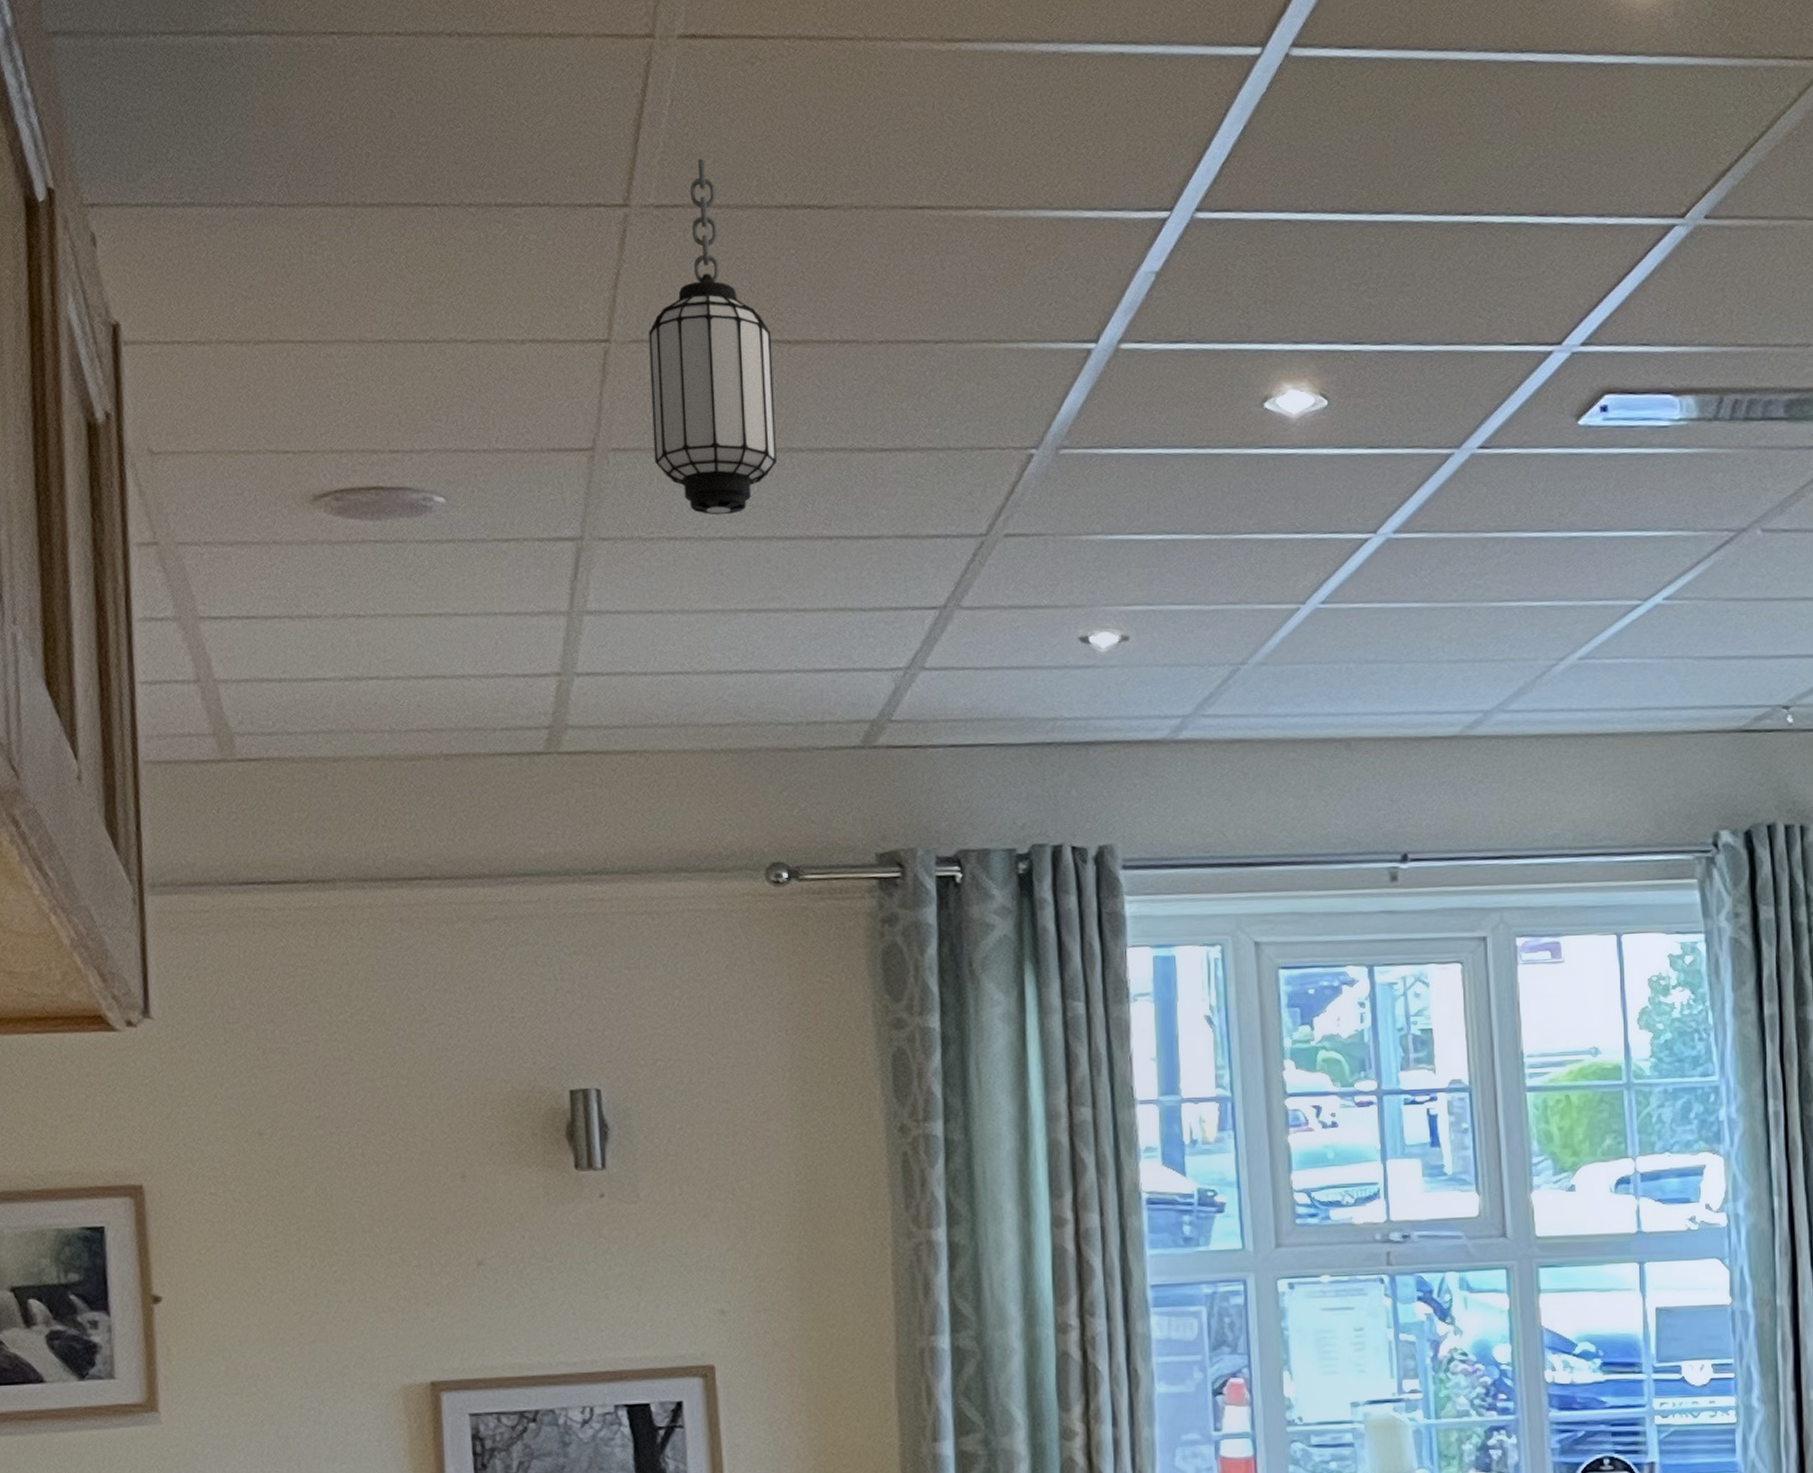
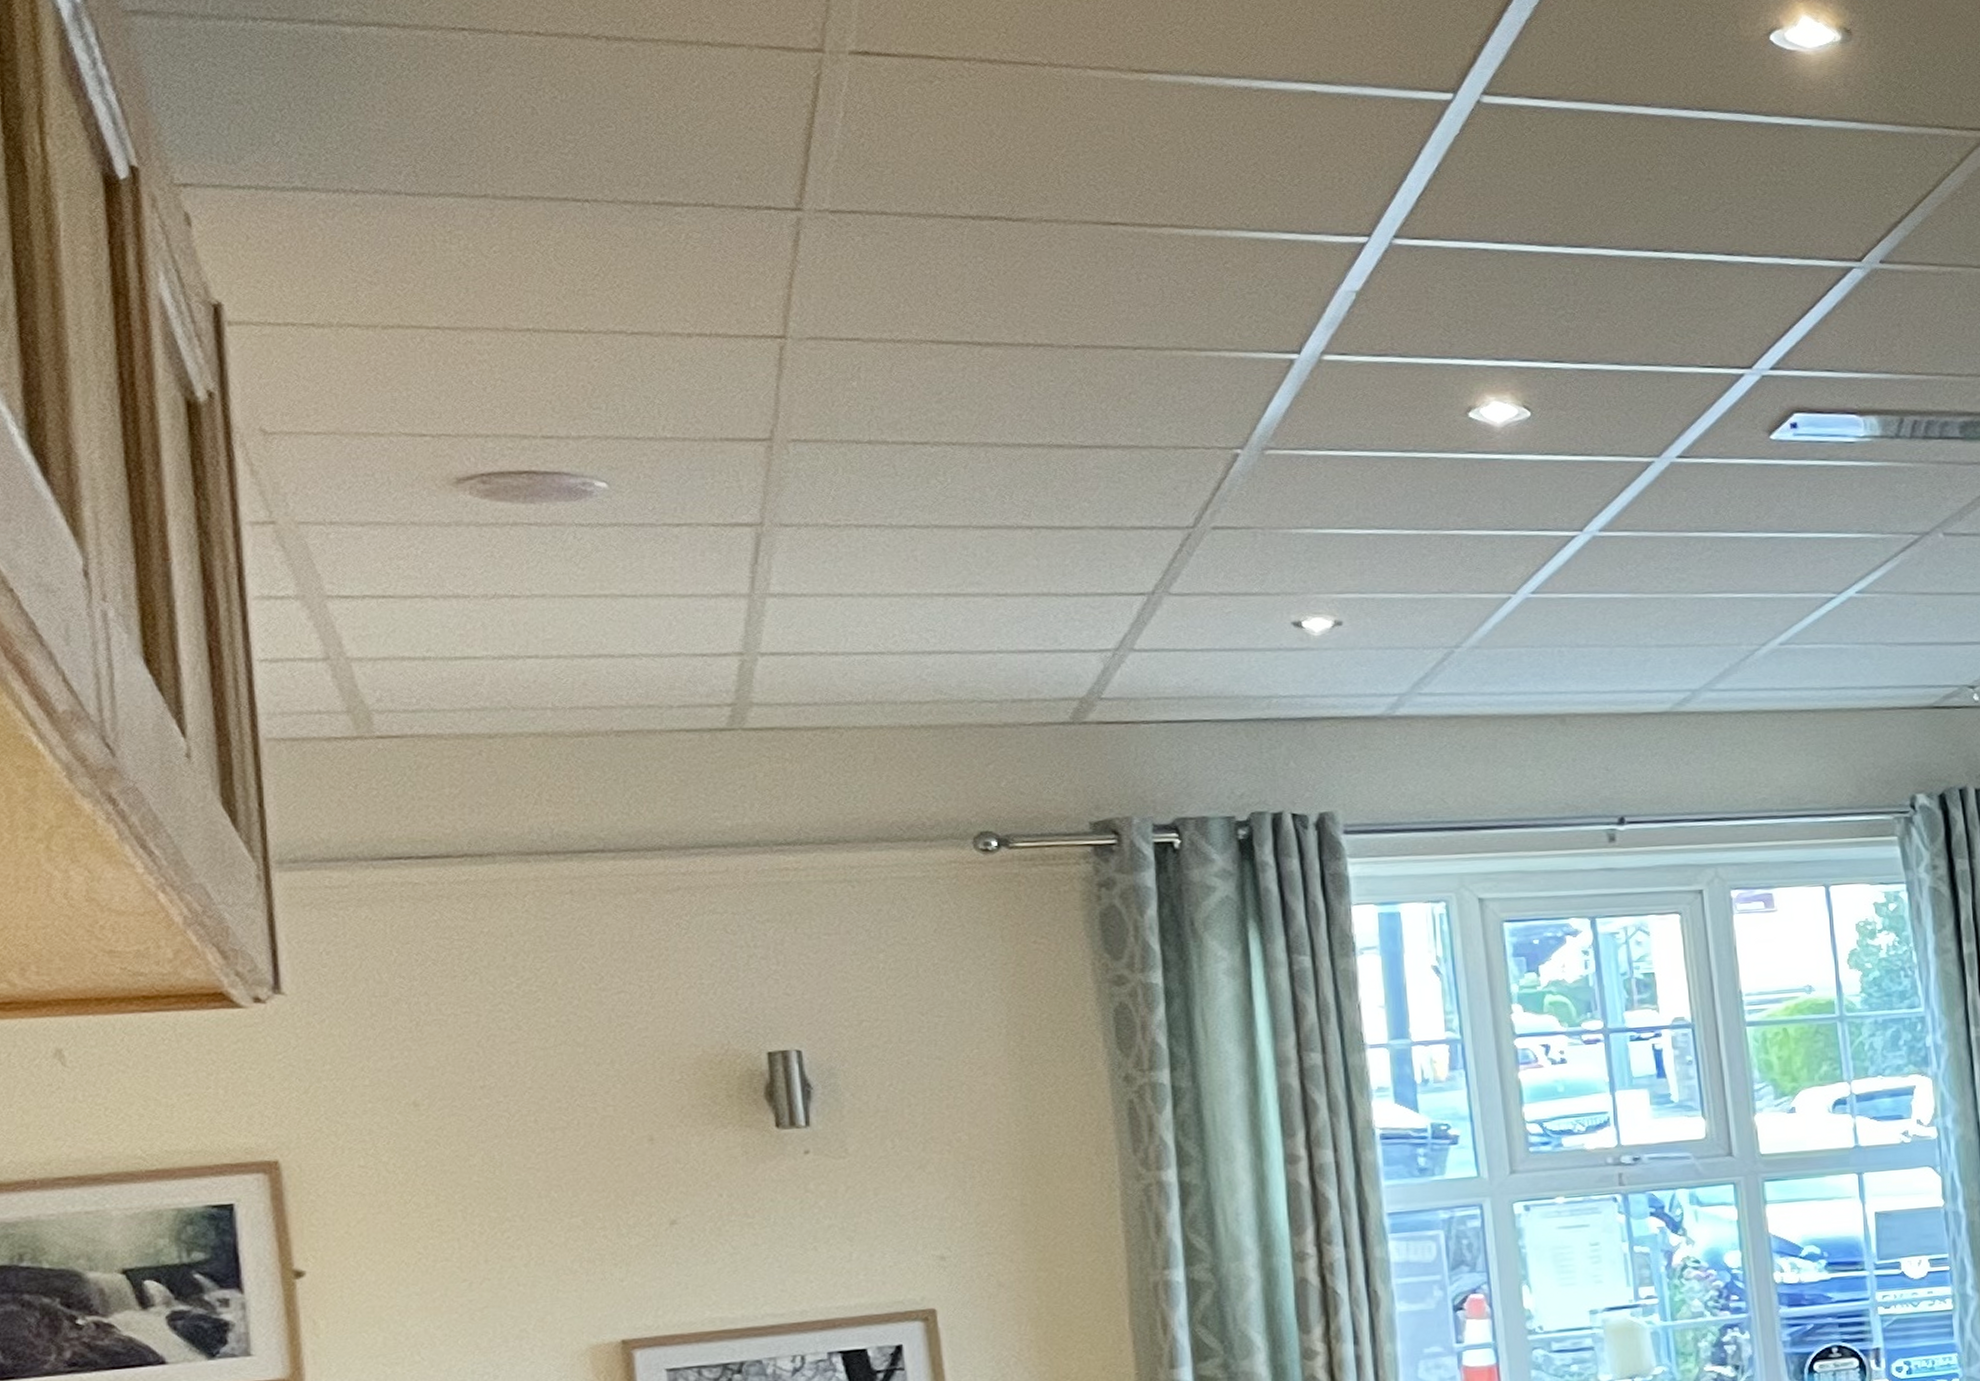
hanging lantern: present [649,158,777,516] -> none [828,168,970,505]

